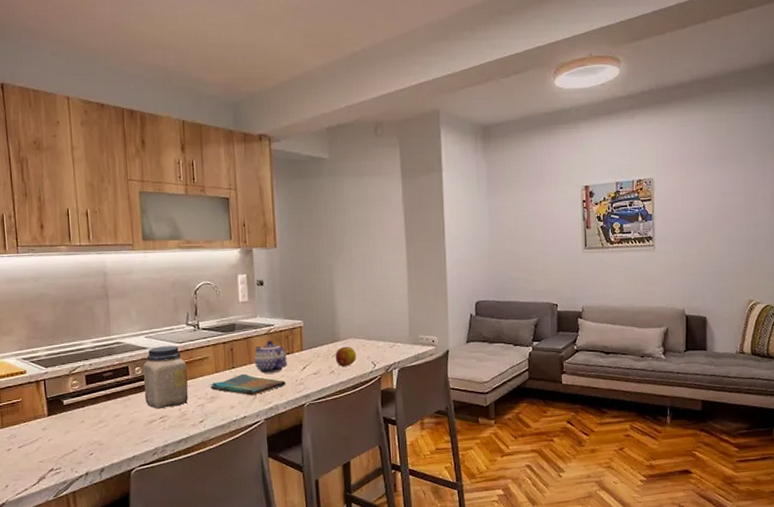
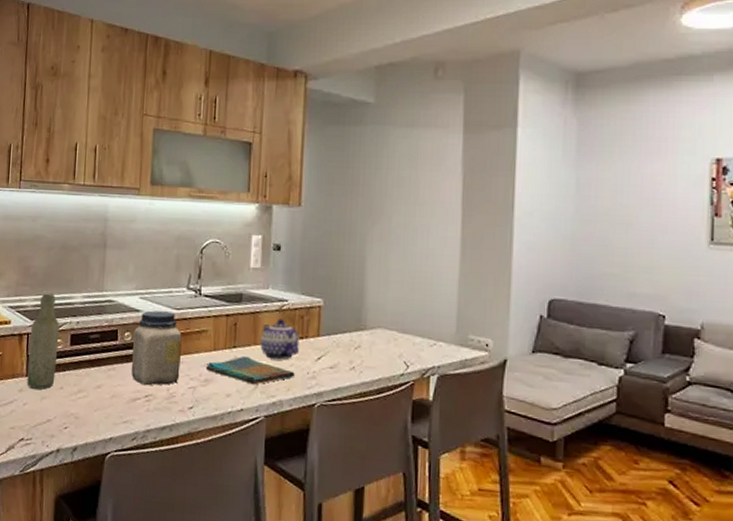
bottle: none [46,343,76,426] -> present [27,293,60,390]
fruit: present [335,346,357,367] -> none [358,337,386,364]

